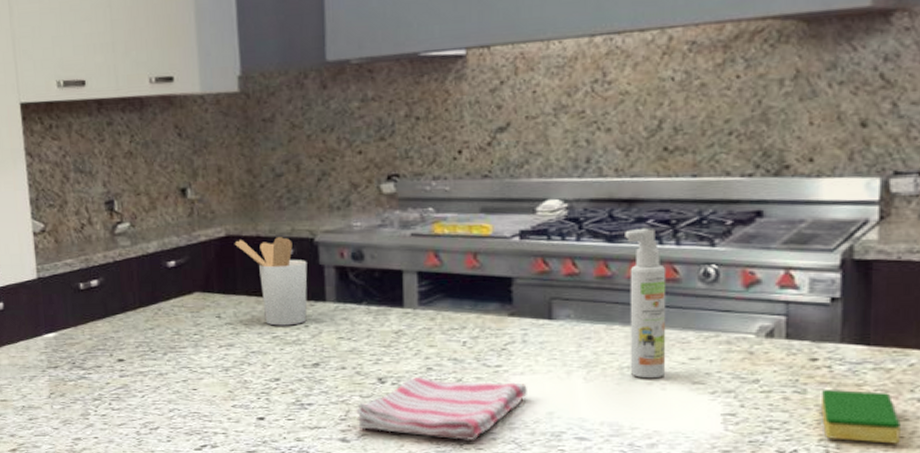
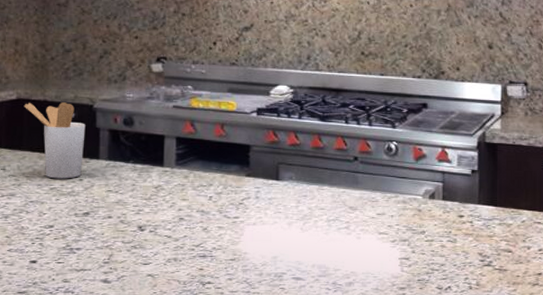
dish towel: present [356,376,527,442] -> none [118,225,258,282]
spray bottle: present [625,227,667,379] -> none [333,111,362,230]
dish sponge: present [822,390,901,444] -> none [467,240,517,281]

